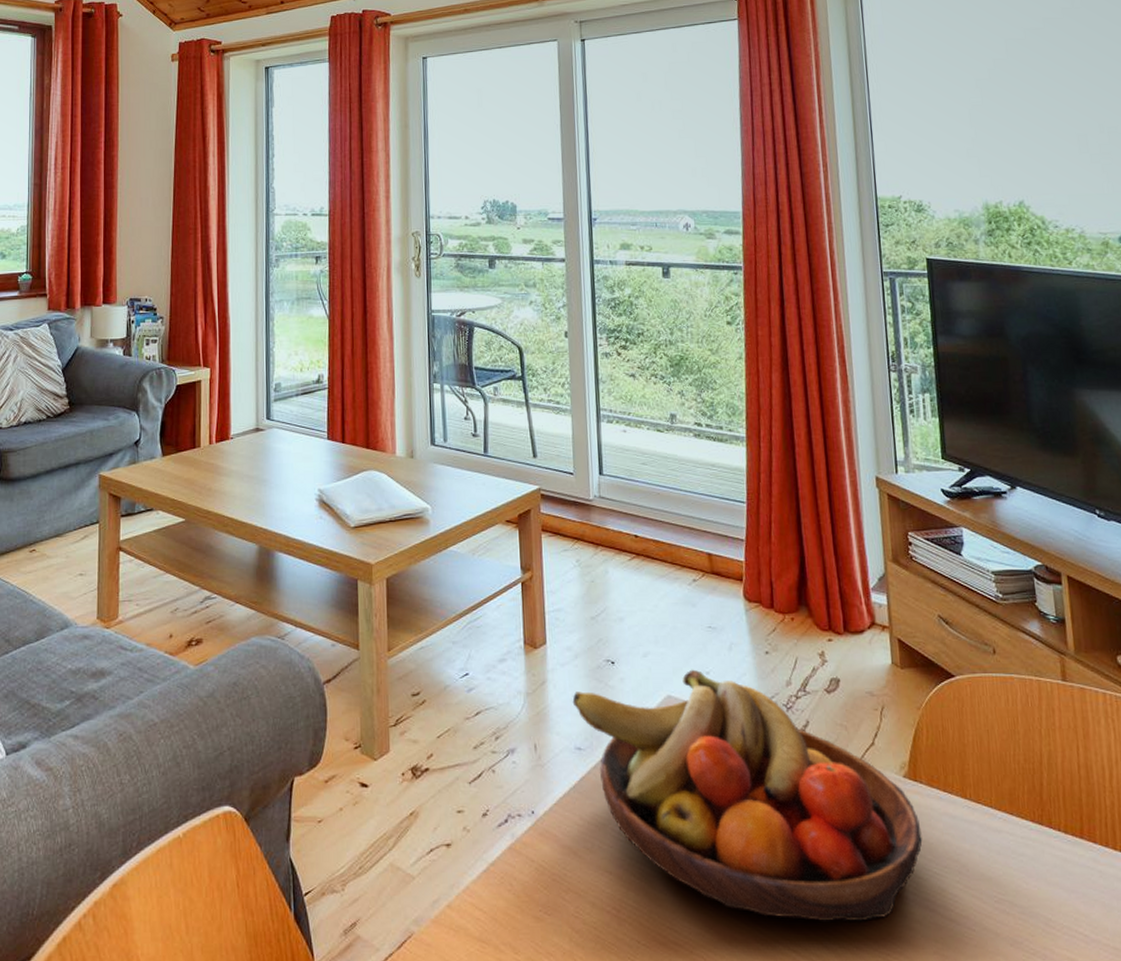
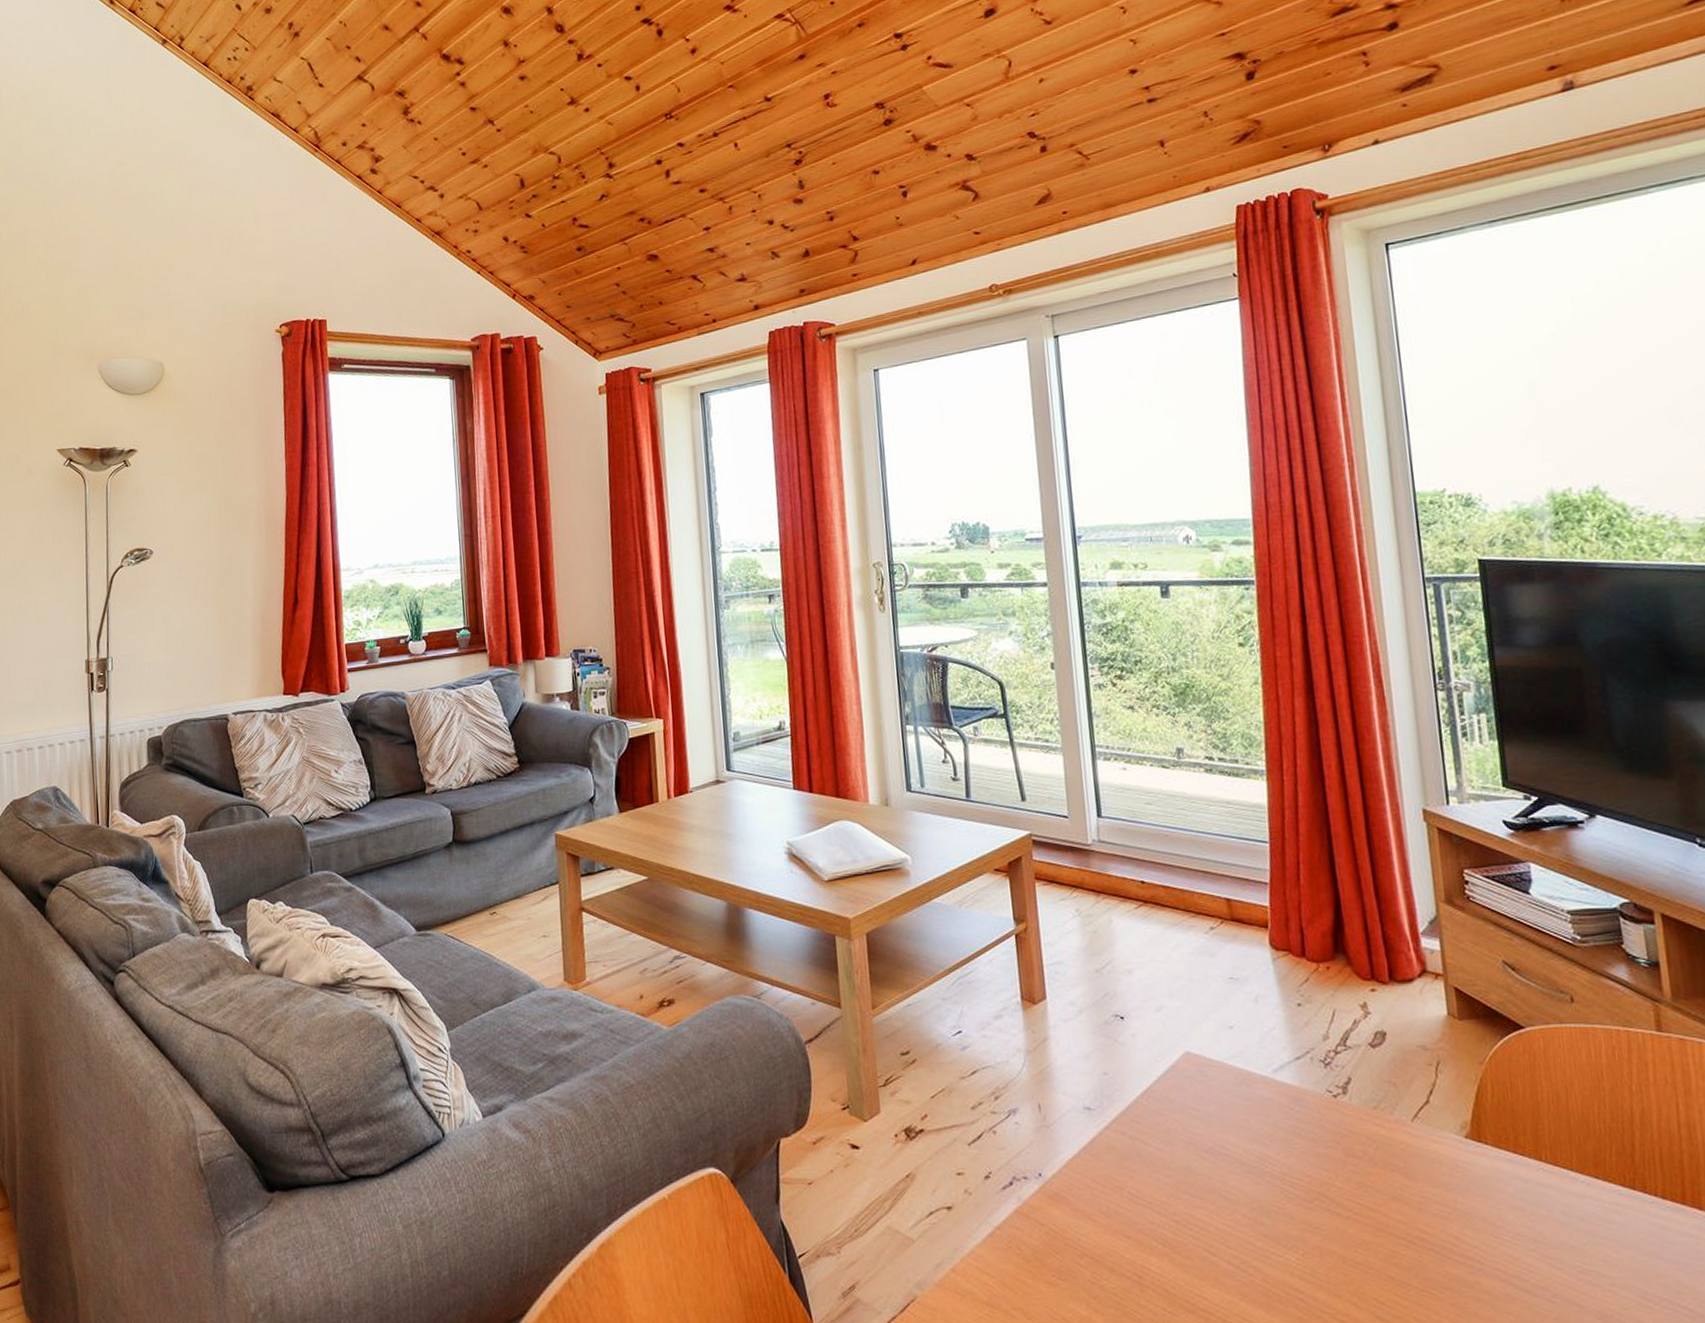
fruit bowl: present [572,669,923,922] -> none [1078,1023,1490,1292]

